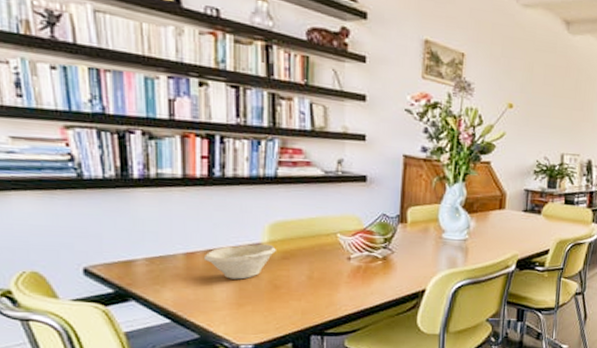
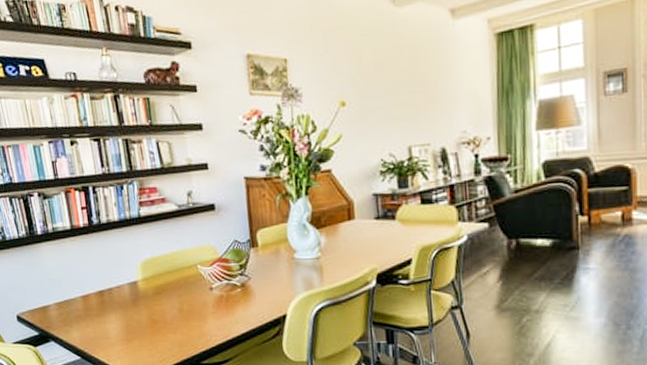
bowl: present [205,243,276,280] -> none [96,281,150,317]

